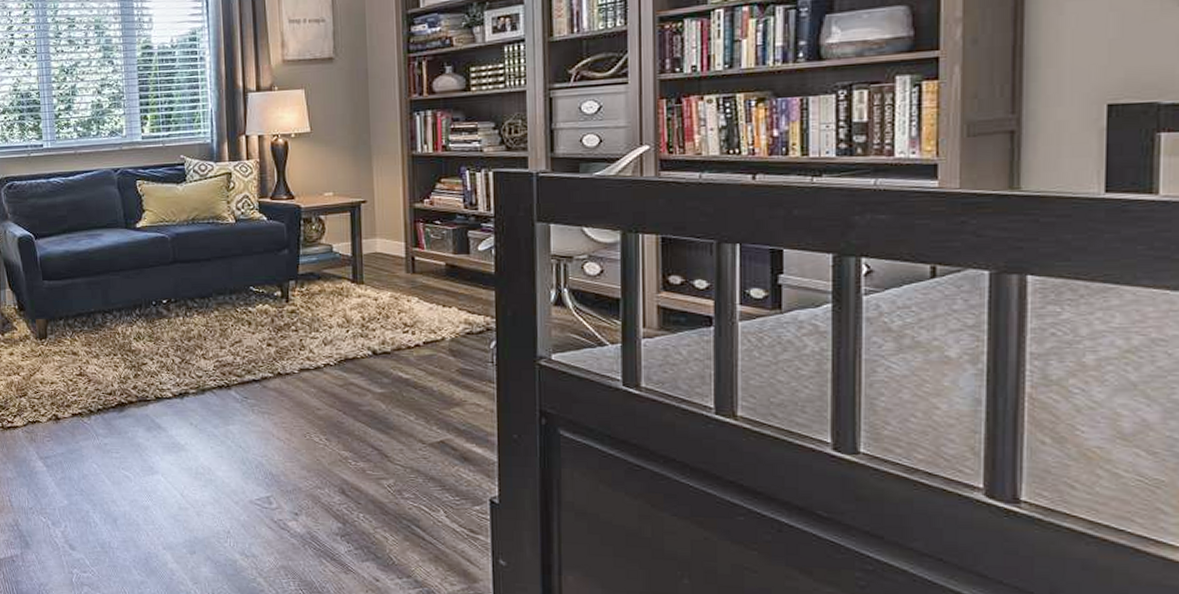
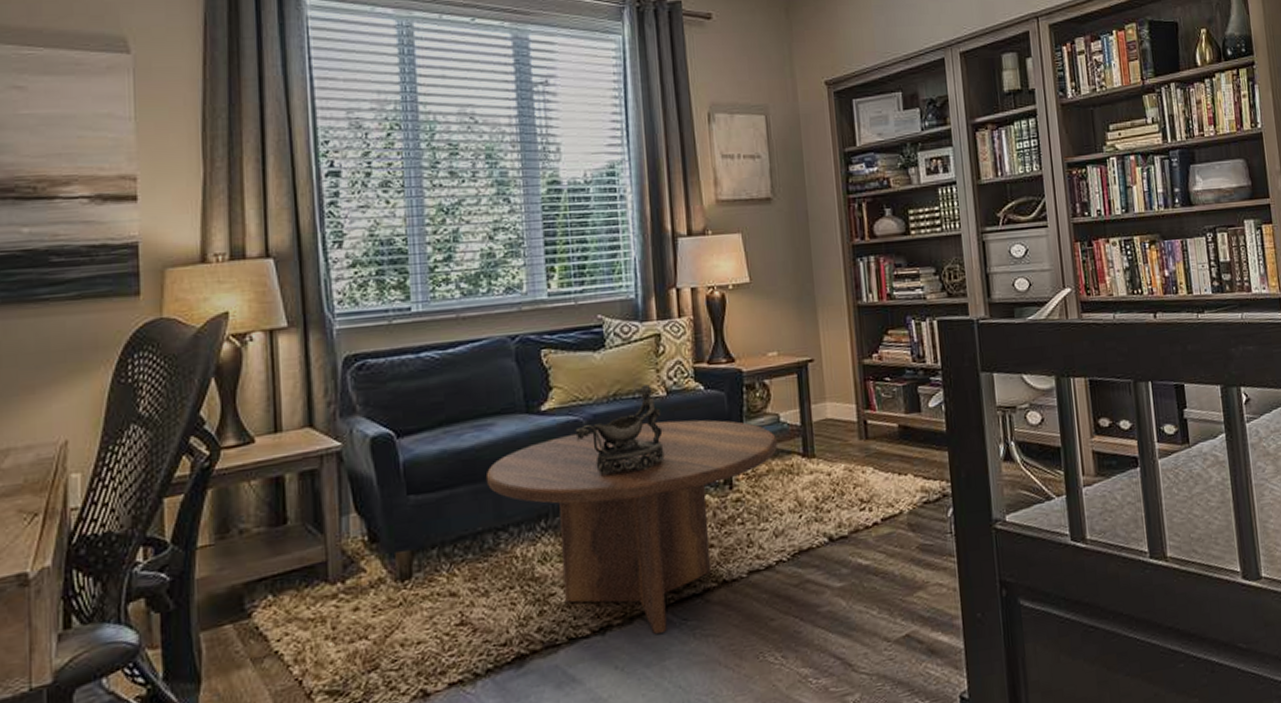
coffee table: none [96,243,329,405] -> present [485,419,777,634]
decorative bowl: none [162,213,233,280] -> present [575,384,665,475]

